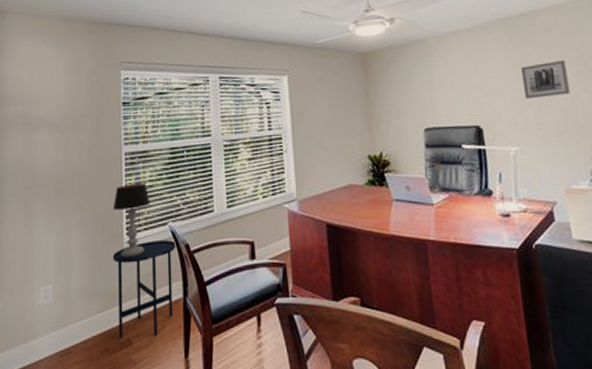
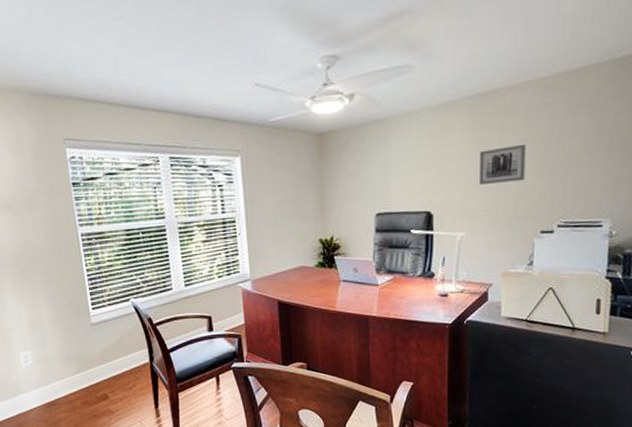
side table: present [112,239,176,339] -> none [81,314,142,394]
table lamp: present [113,183,150,259] -> none [76,263,112,330]

